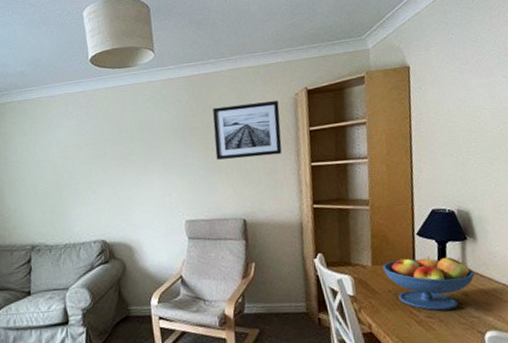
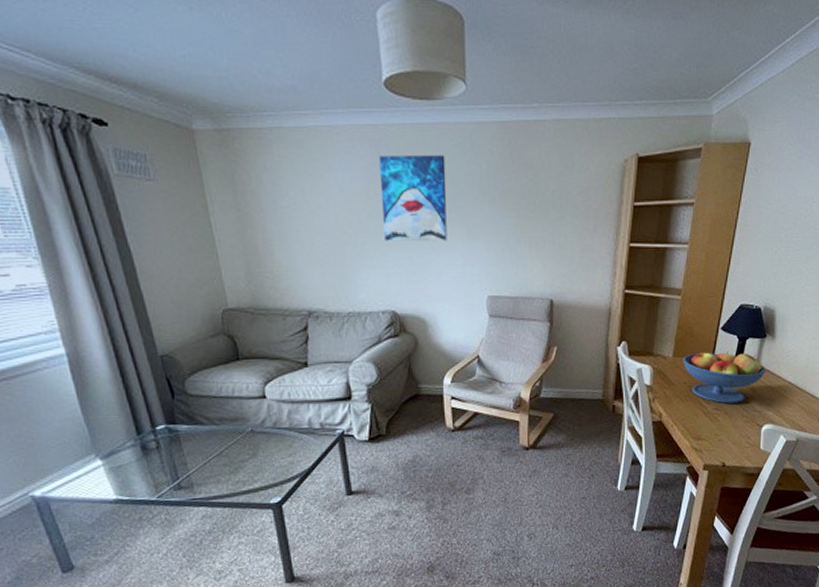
wall art: none [87,107,147,181] -> present [378,154,447,242]
wall art: present [212,101,282,160] -> none [528,166,605,231]

